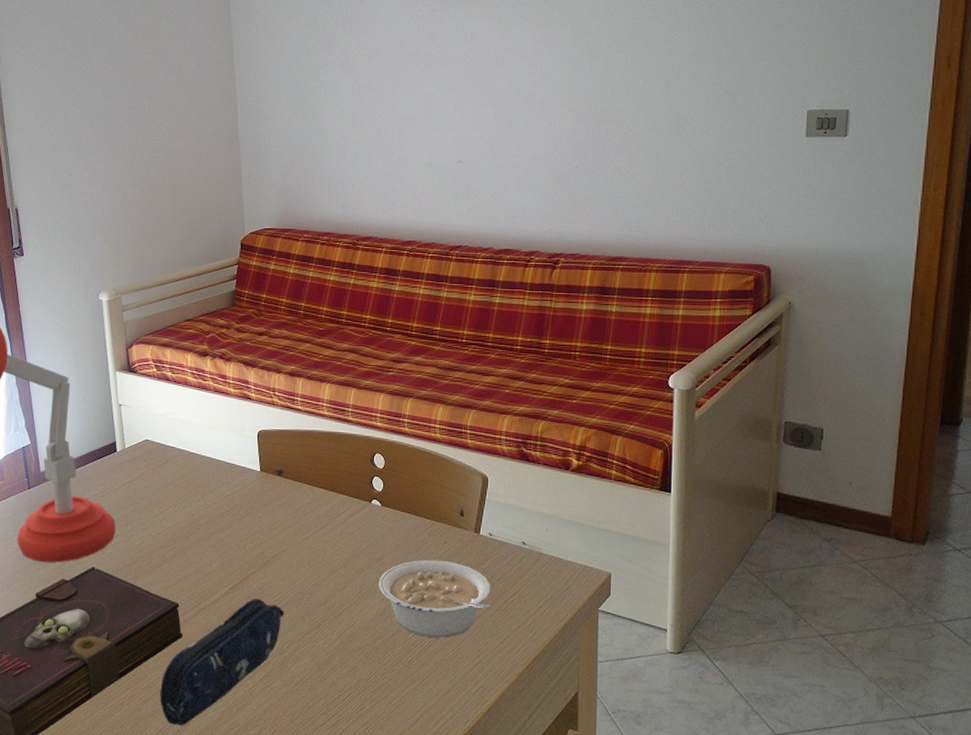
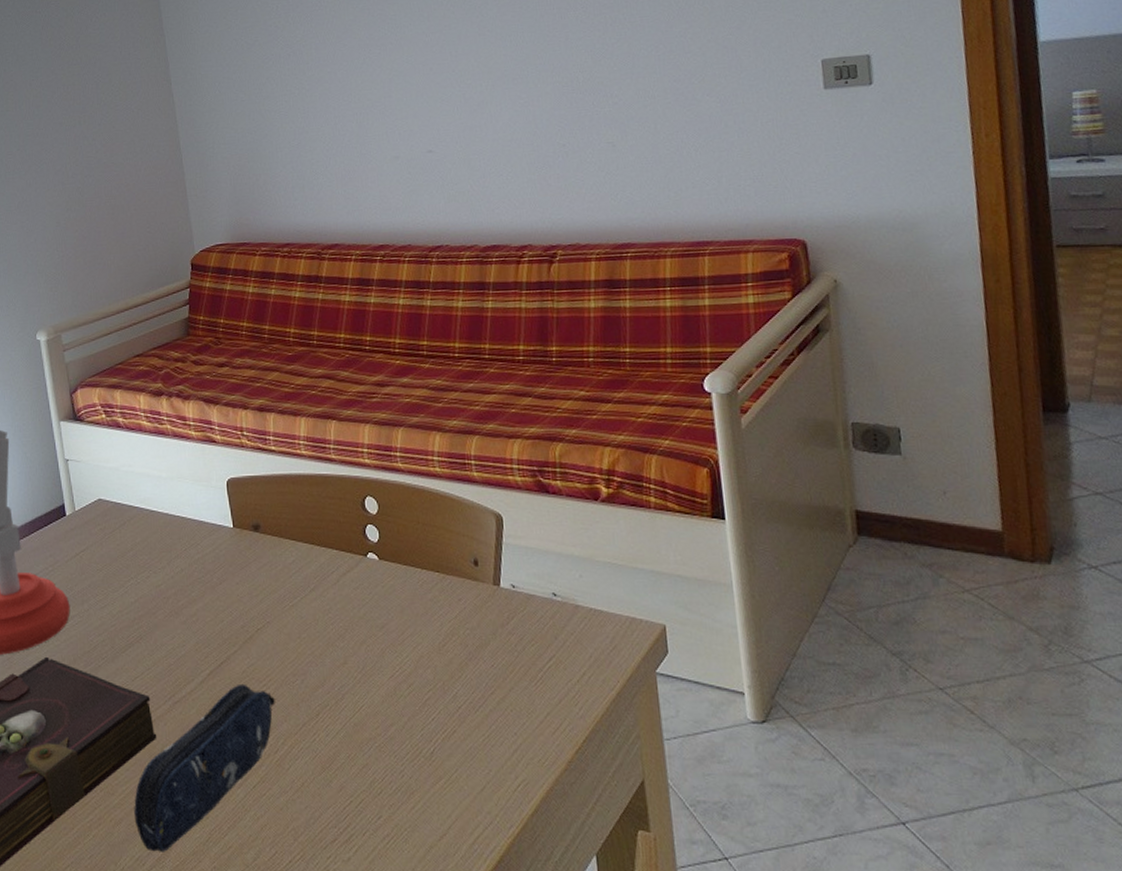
legume: present [378,559,493,638] -> none [384,622,526,720]

